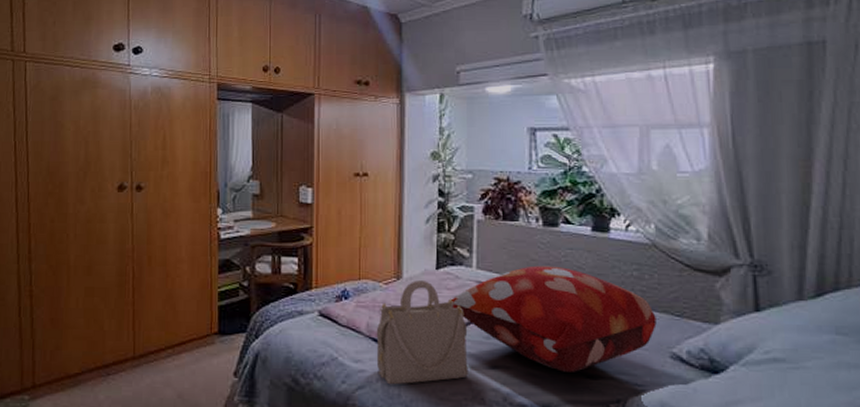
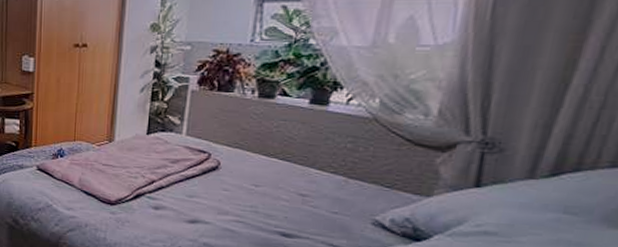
handbag: present [376,280,468,385] -> none [86,144,172,230]
decorative pillow: present [451,265,657,372] -> none [159,134,364,231]

